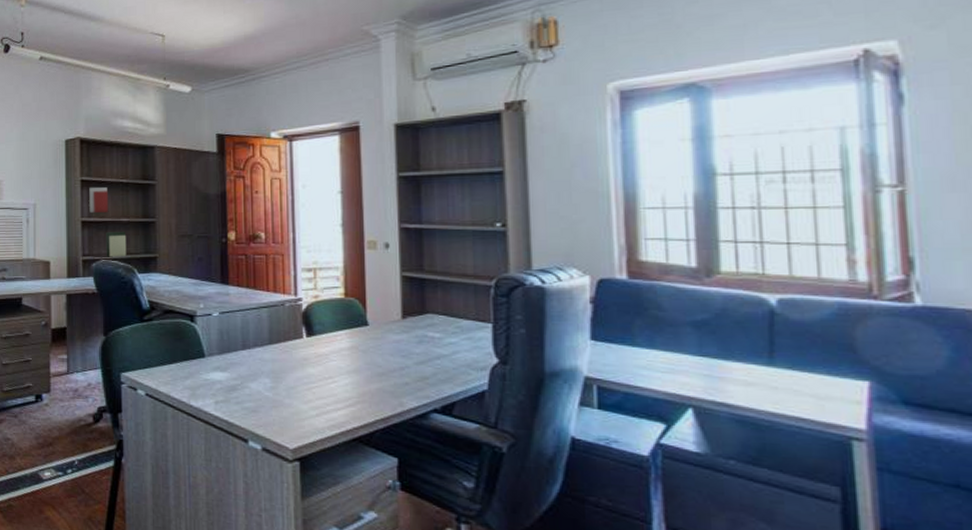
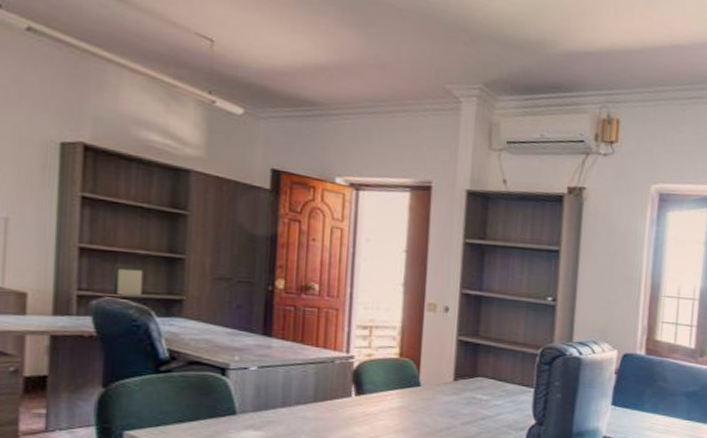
books: present [89,187,109,214] -> none [92,206,122,242]

